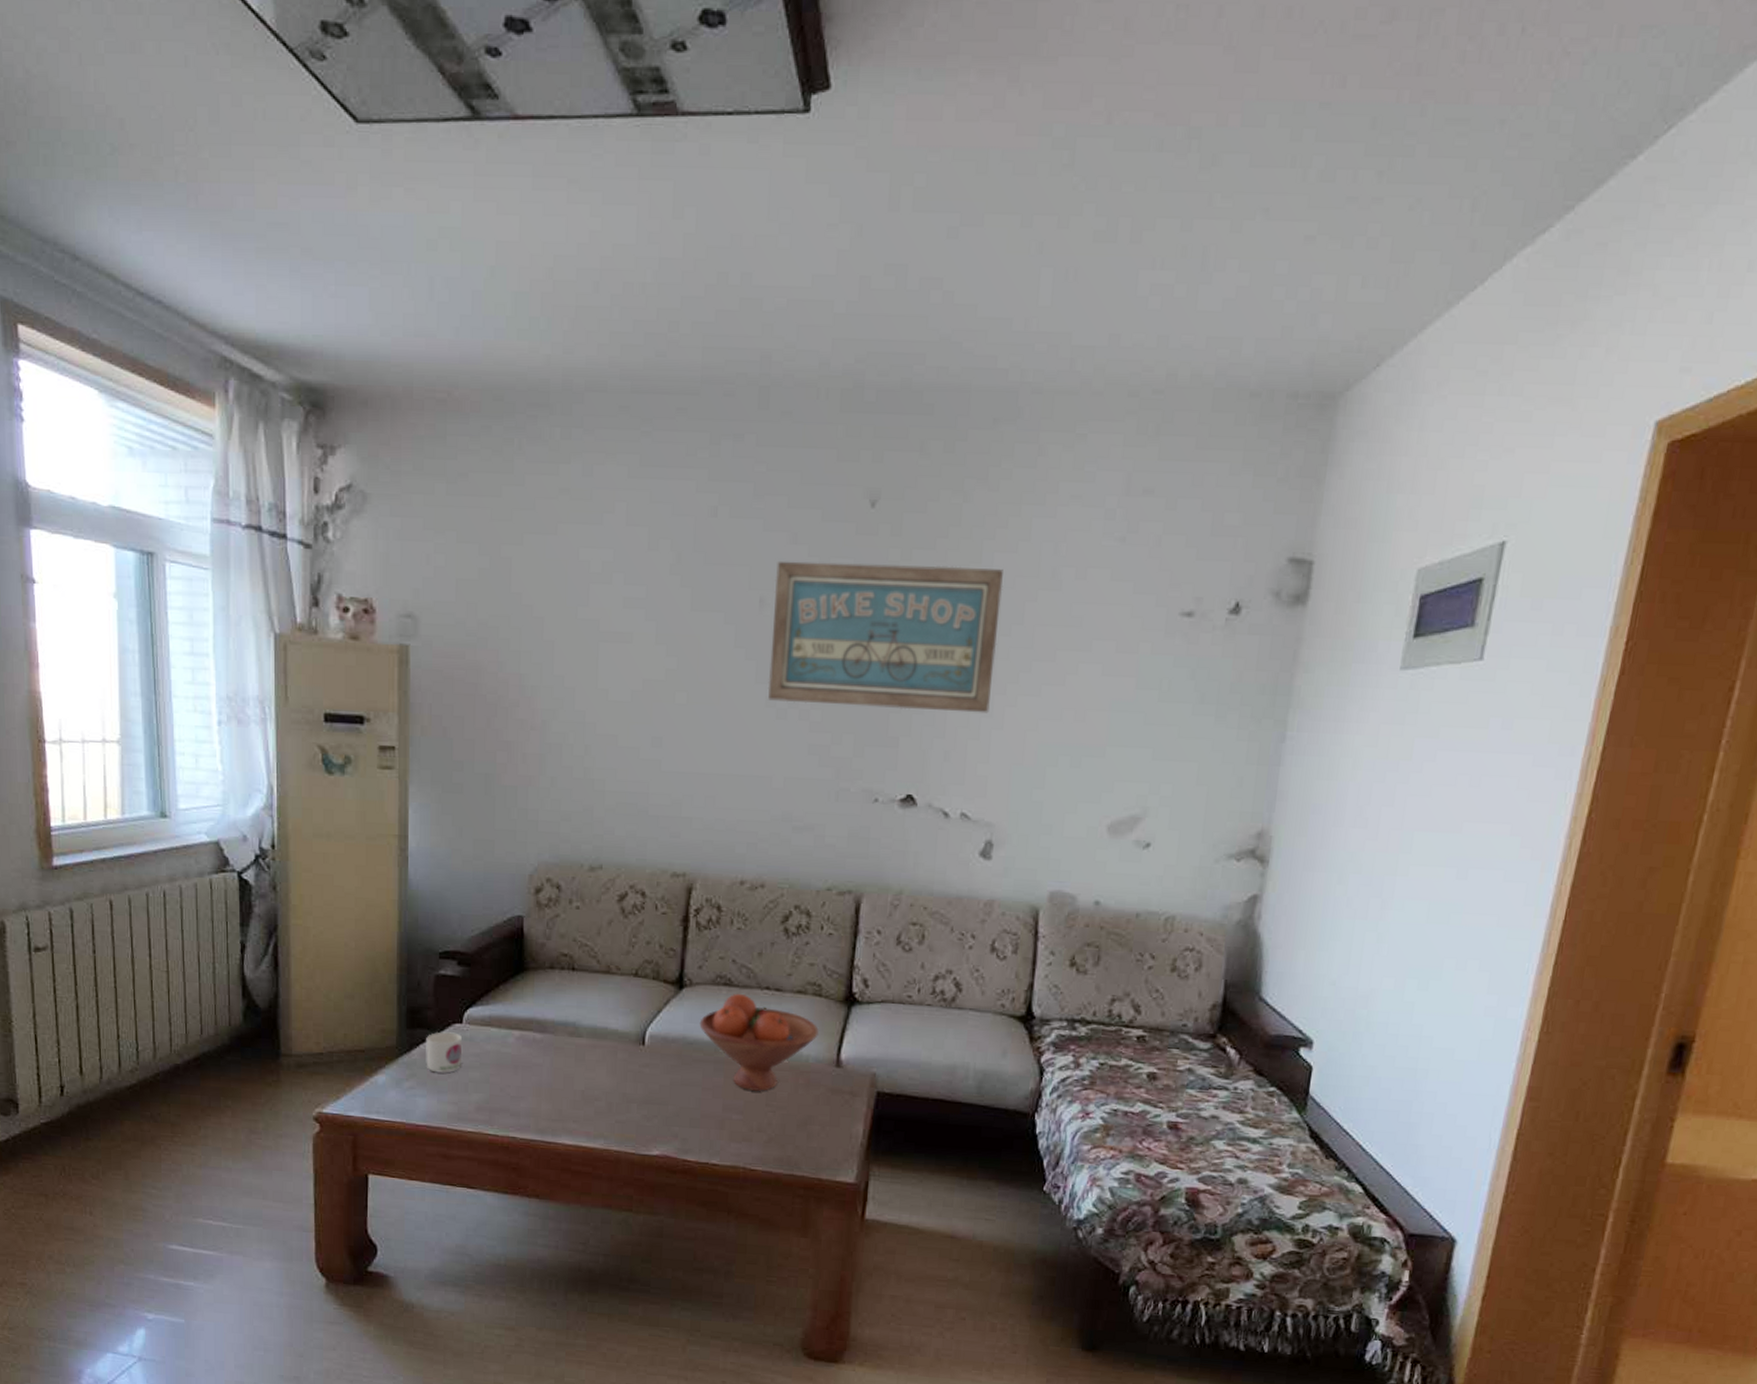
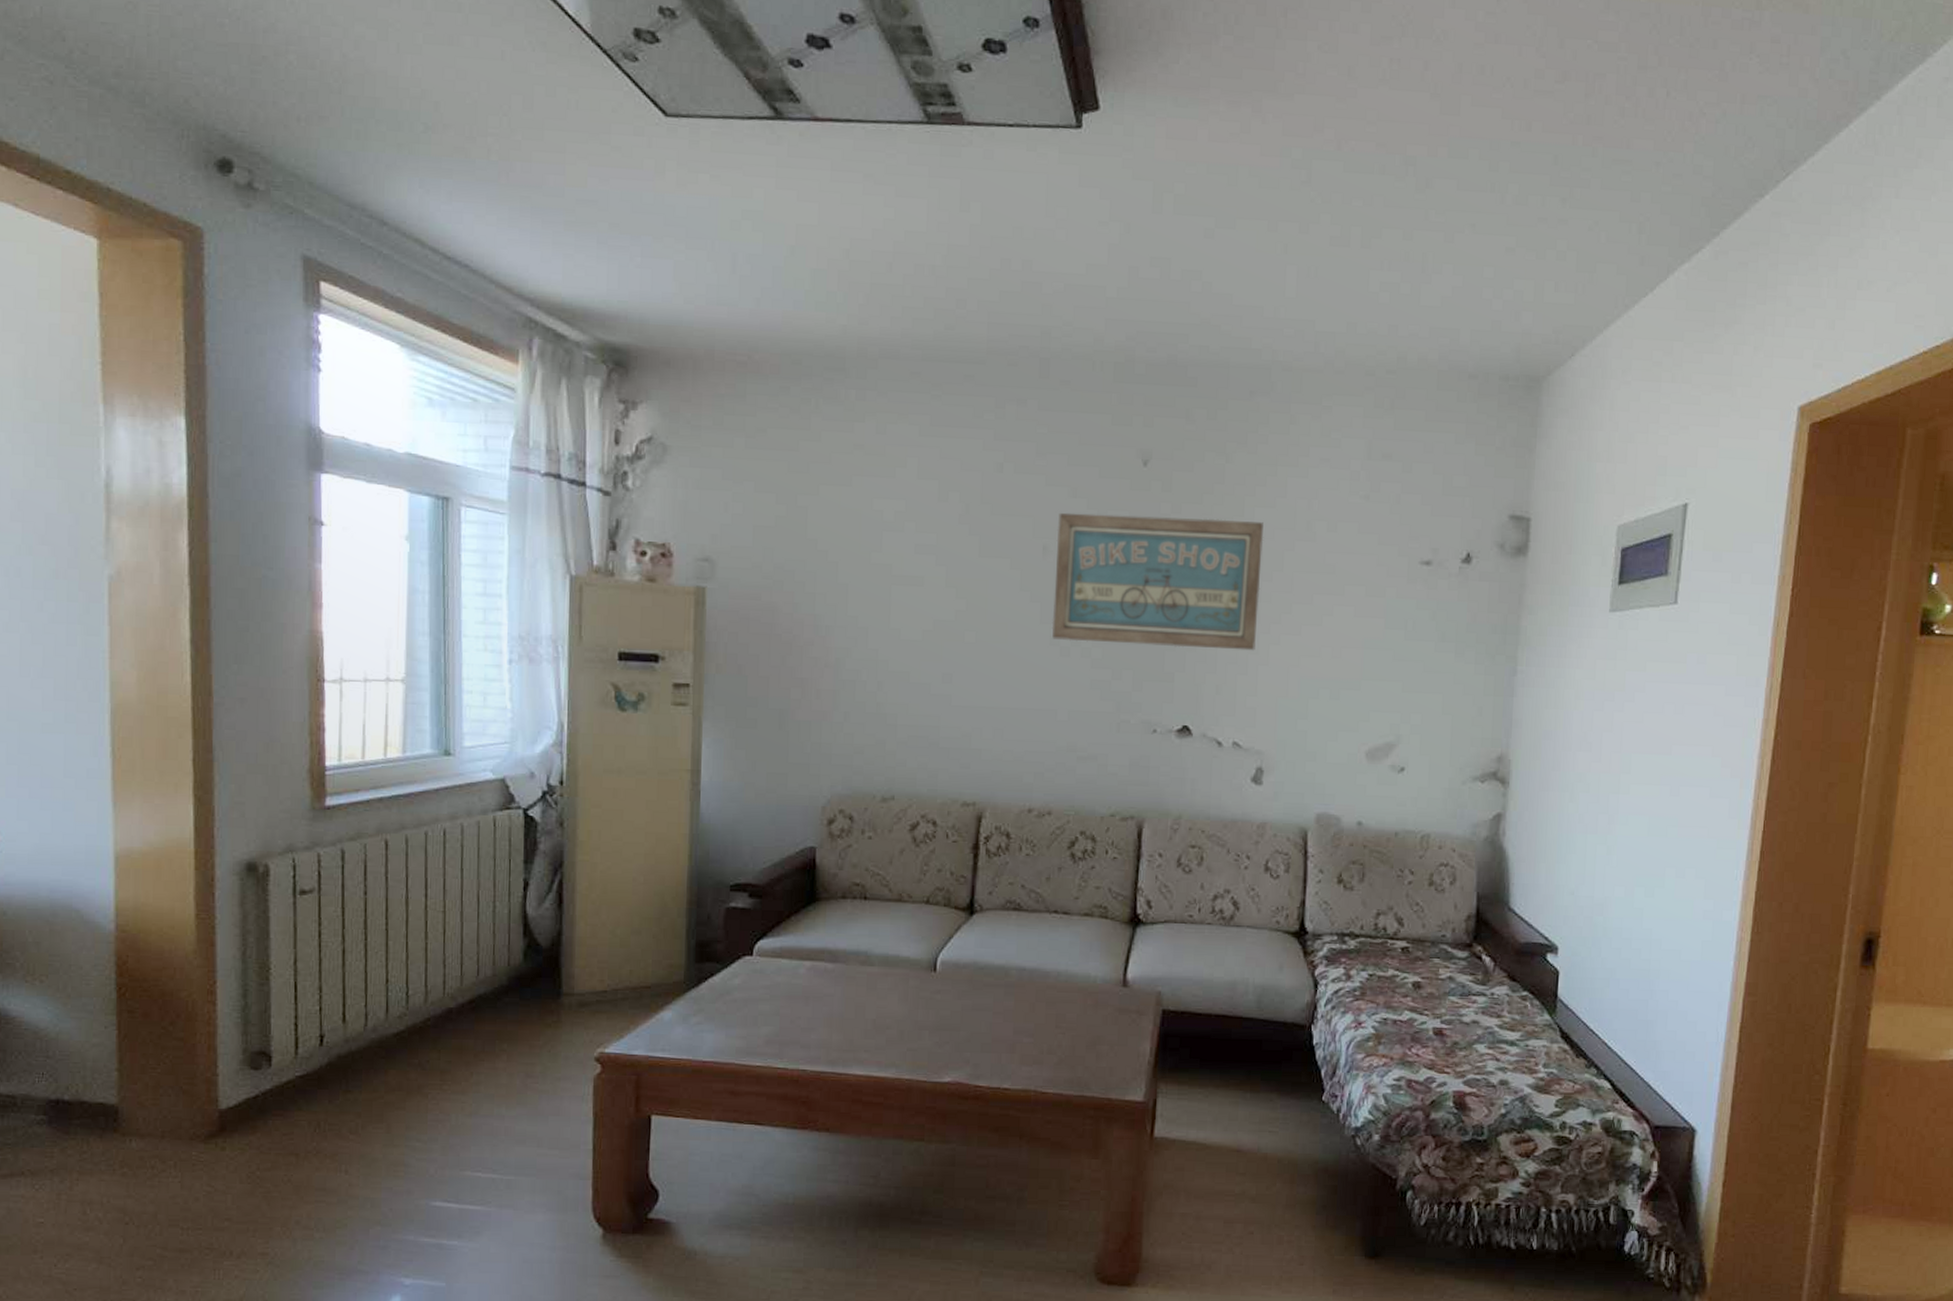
mug: present [426,1032,463,1073] -> none [714,965,753,1007]
fruit bowl: present [699,993,819,1092] -> none [990,917,1105,1014]

